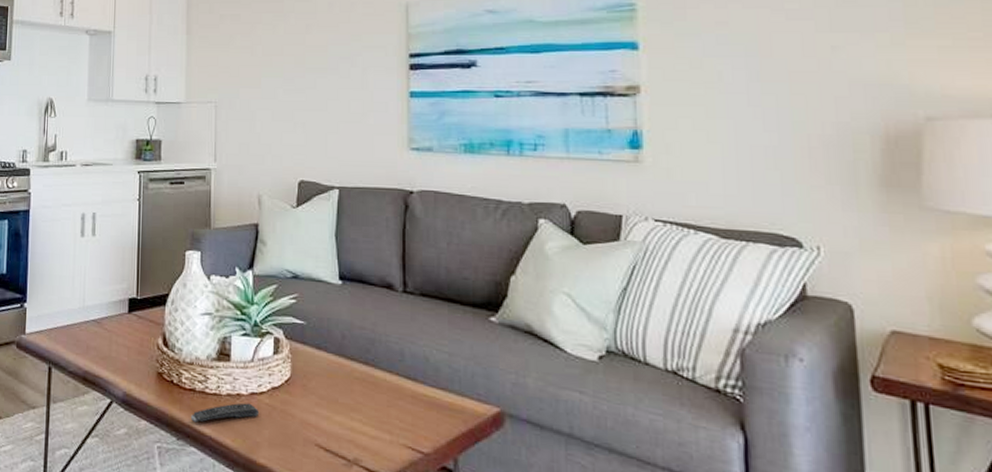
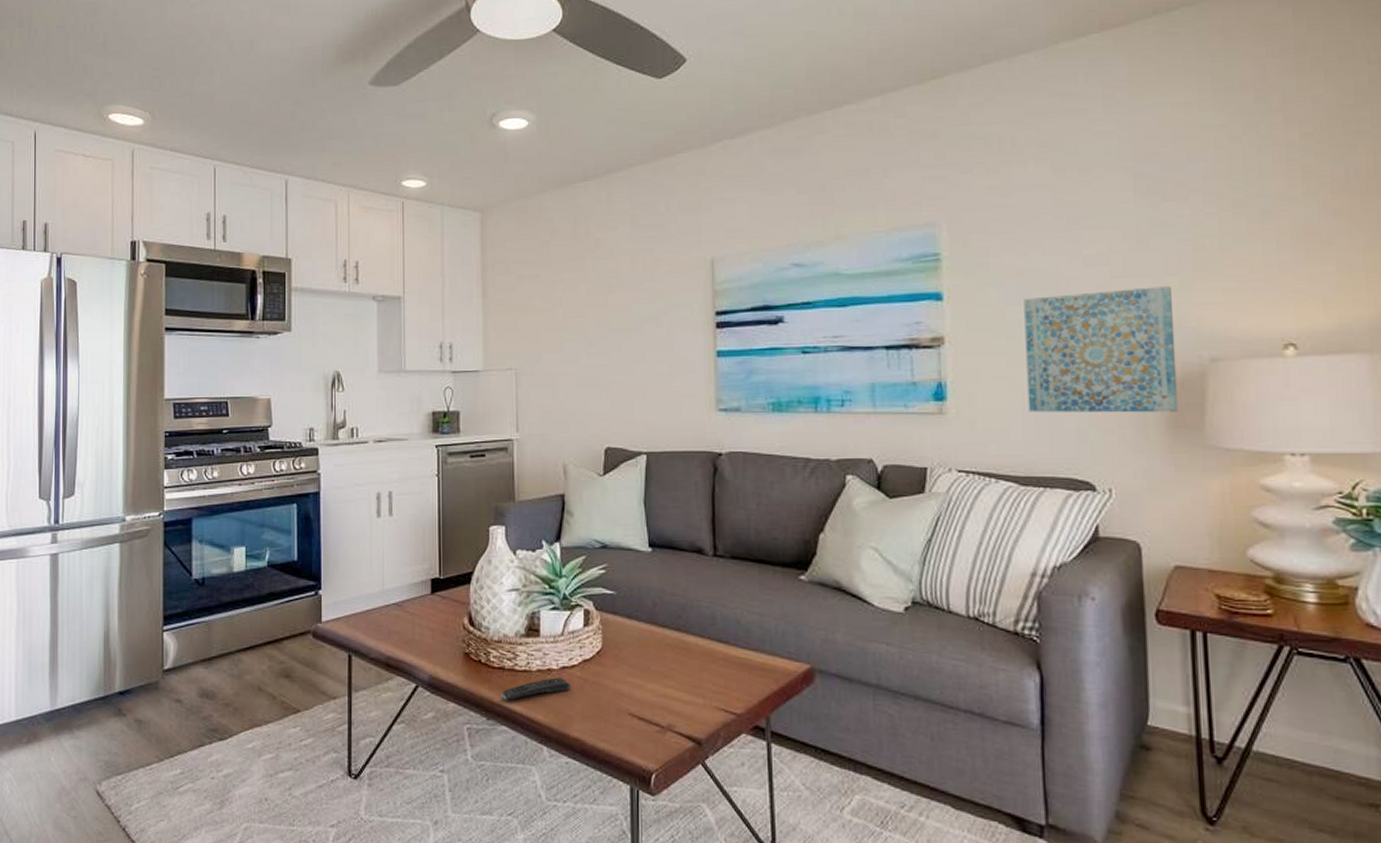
wall art: none [723,42,892,171] -> present [1024,286,1179,413]

